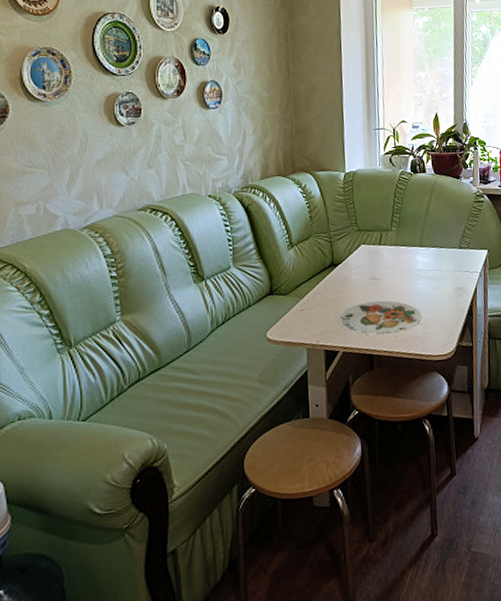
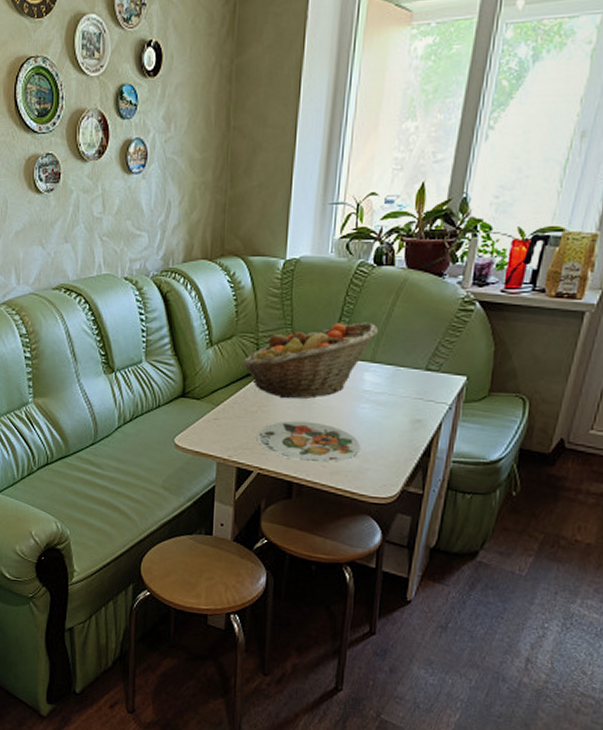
fruit basket: none [319,216,421,285] -> present [242,322,377,399]

